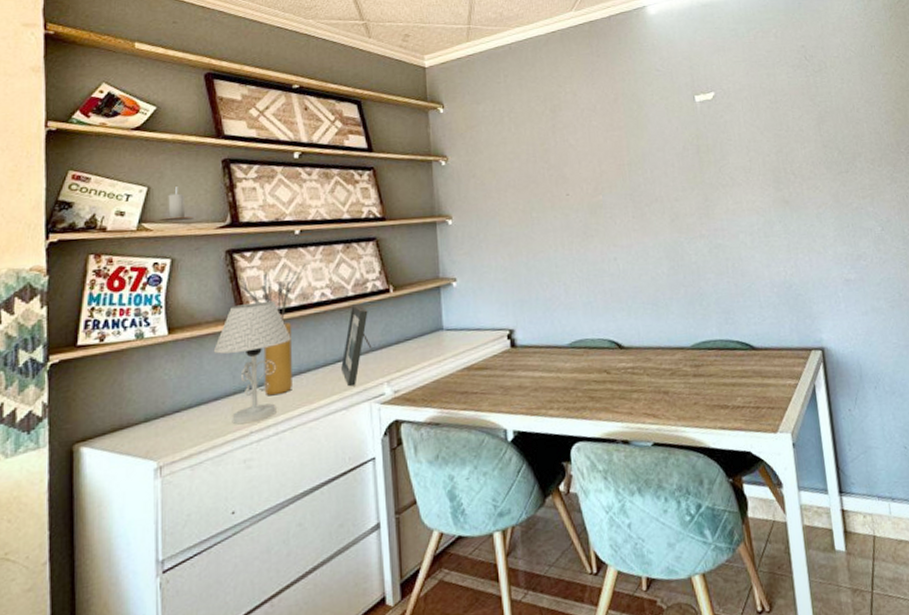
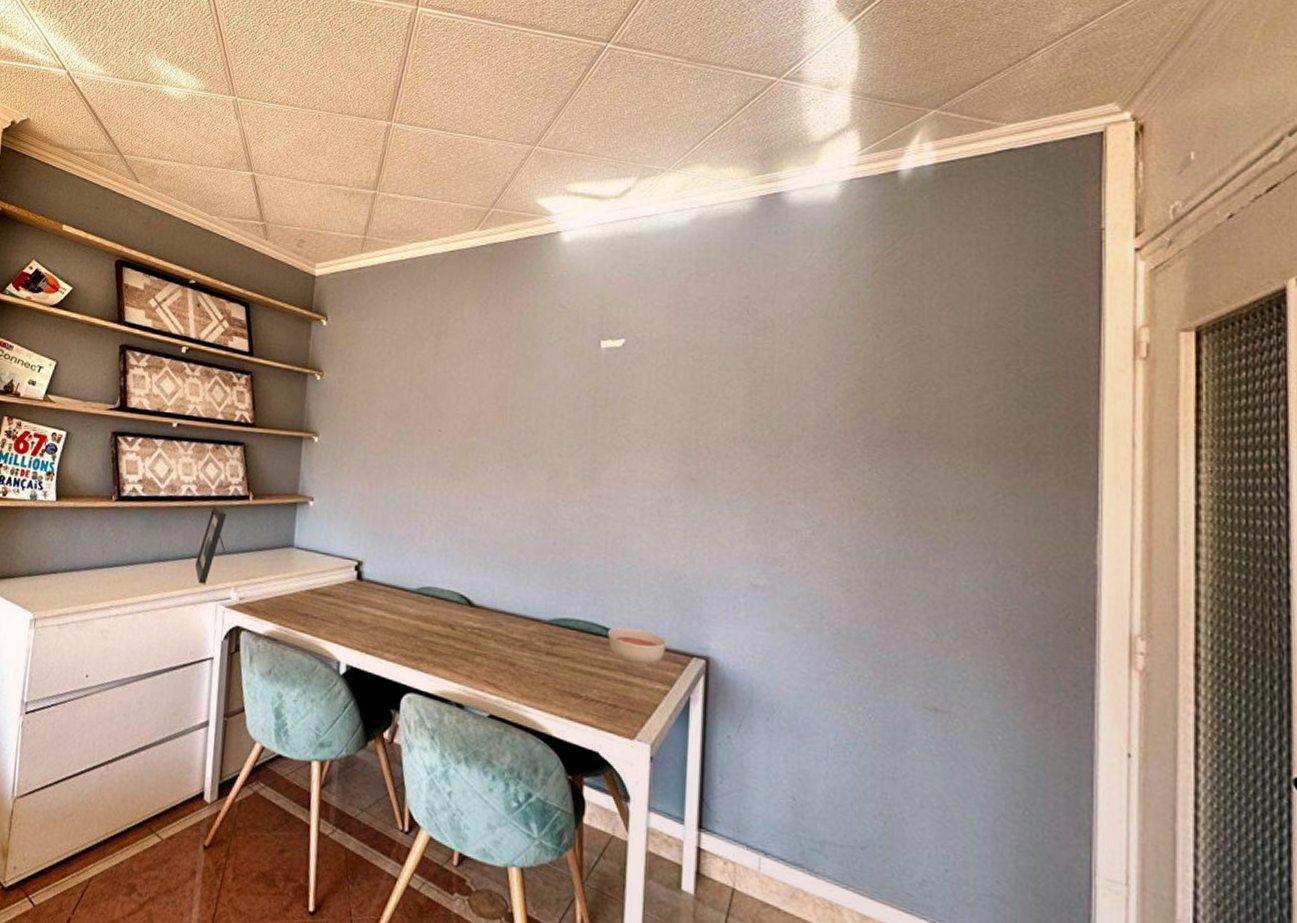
candle: present [159,187,193,222] -> none [62,365,89,398]
table lamp: present [213,301,291,425] -> none [90,485,156,598]
vase: present [239,264,307,396] -> none [119,457,179,577]
bowl: none [740,336,790,370] -> present [607,627,667,668]

